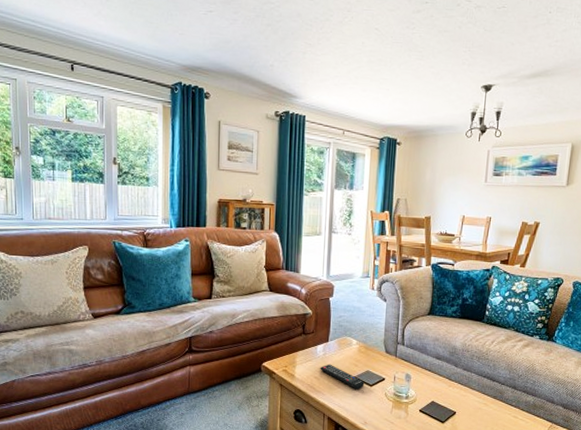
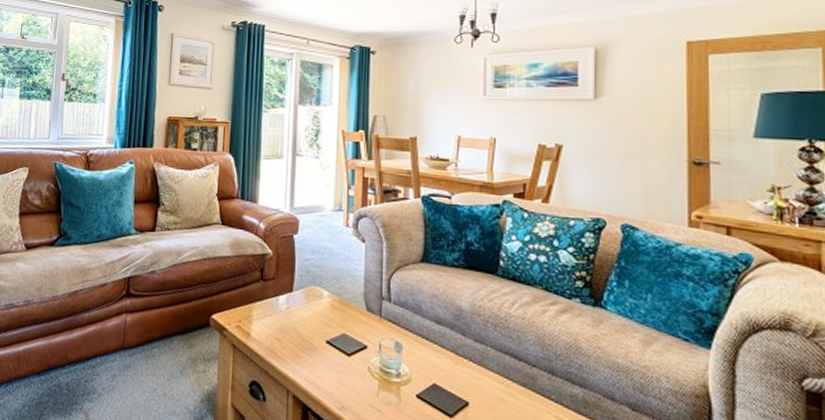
remote control: present [320,364,365,390] -> none [282,321,340,359]

